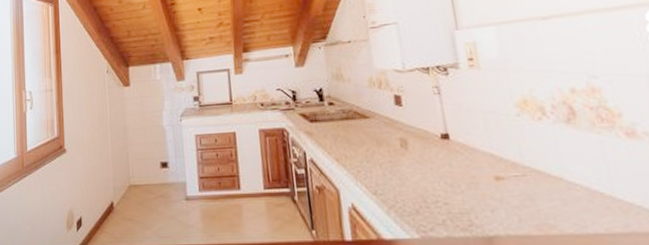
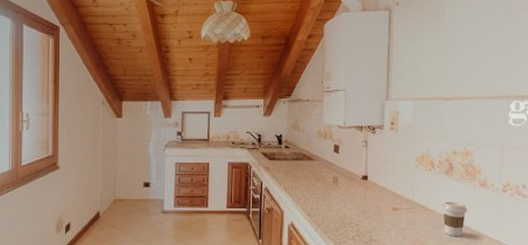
coffee cup: none [570,161,615,216] -> present [441,201,468,237]

